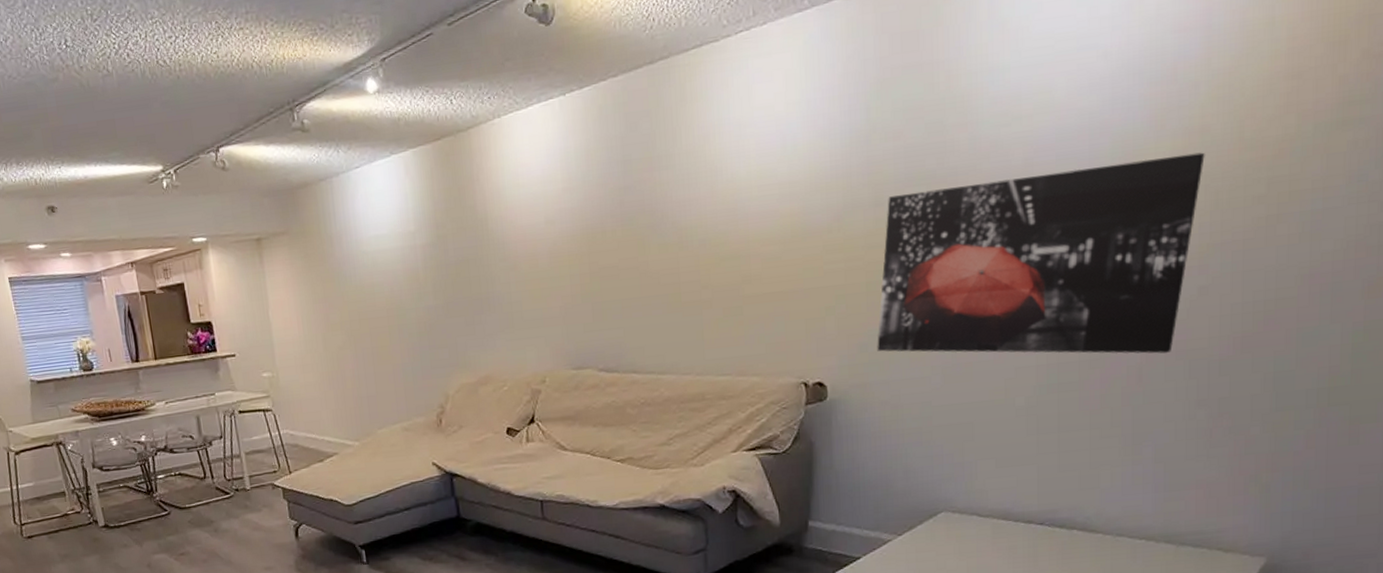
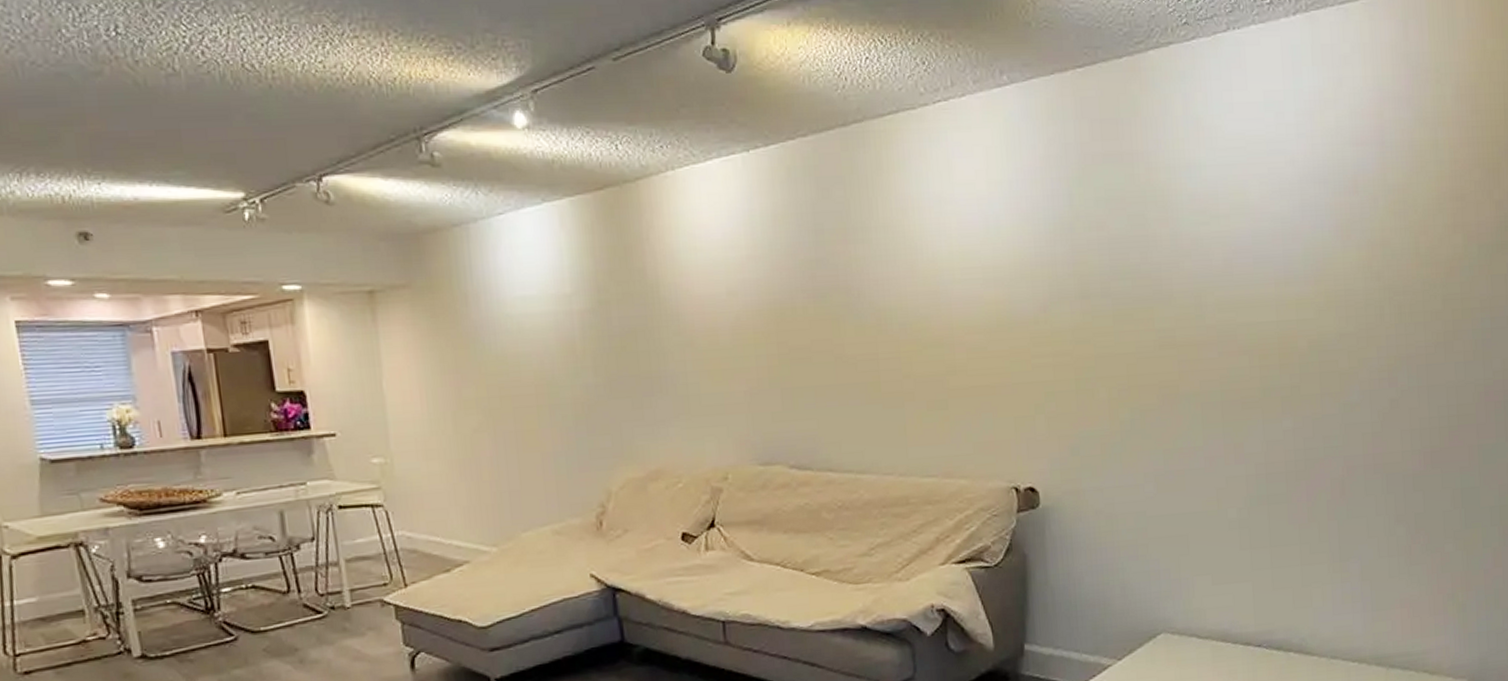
wall art: present [877,152,1205,354] -> none [1088,265,1387,467]

